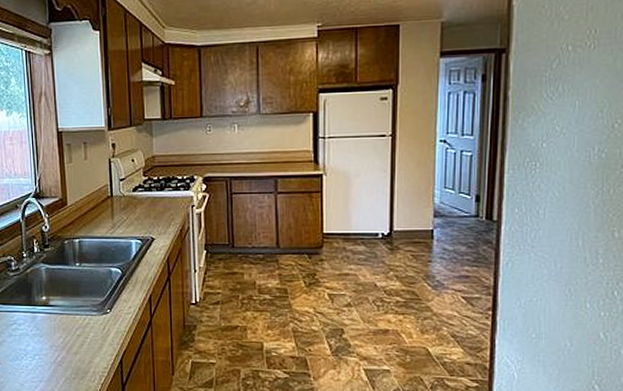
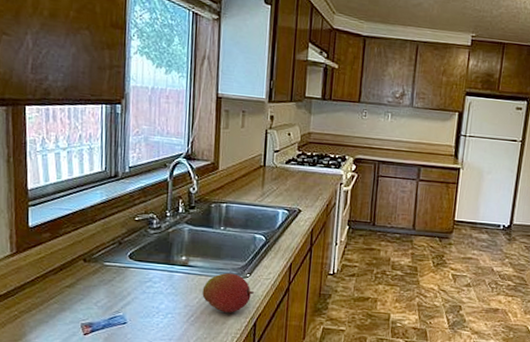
fruit: none [65,309,117,351] -> present [202,272,255,313]

